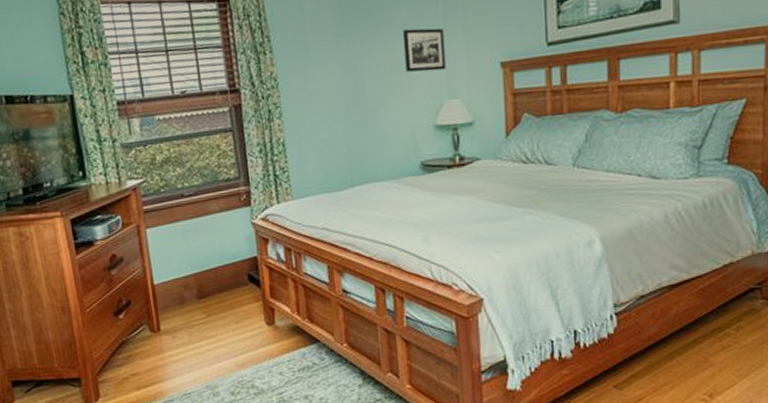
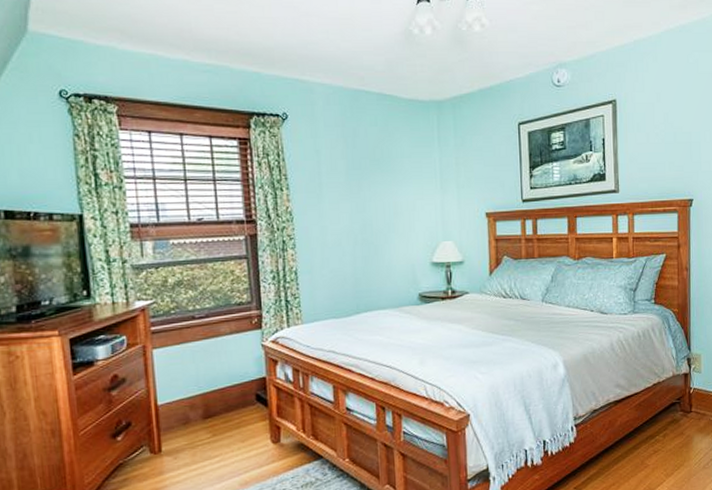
picture frame: present [403,28,446,72] -> none [406,179,442,216]

